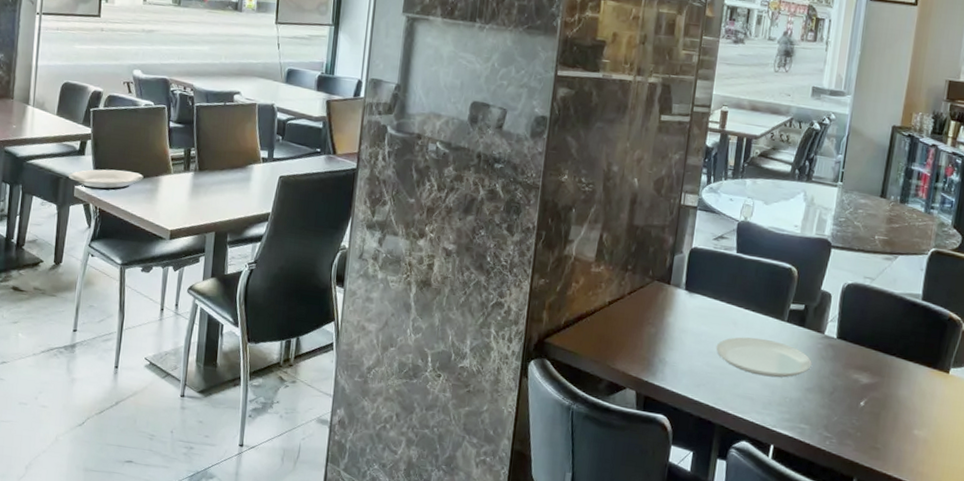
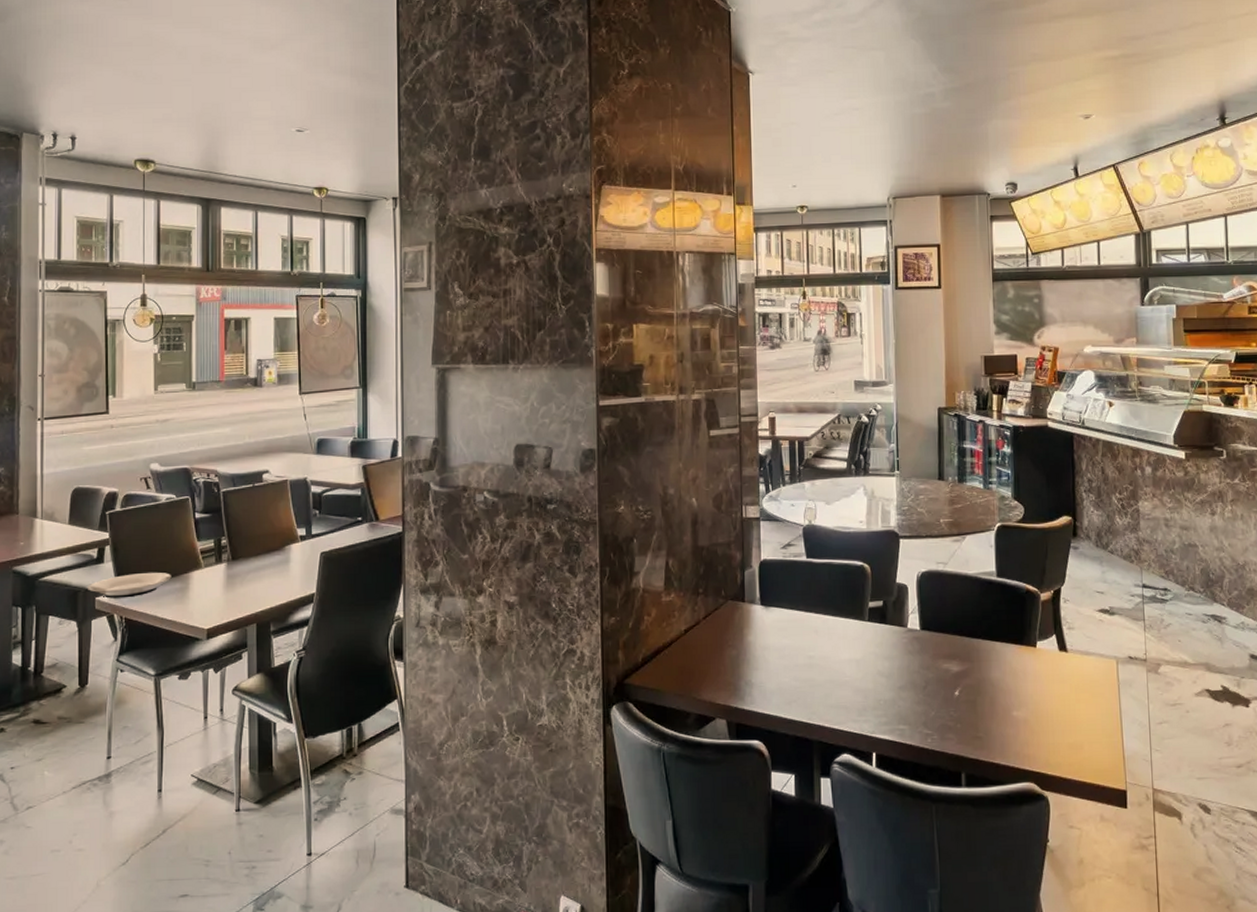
plate: present [716,337,812,378] -> none [801,642,900,682]

